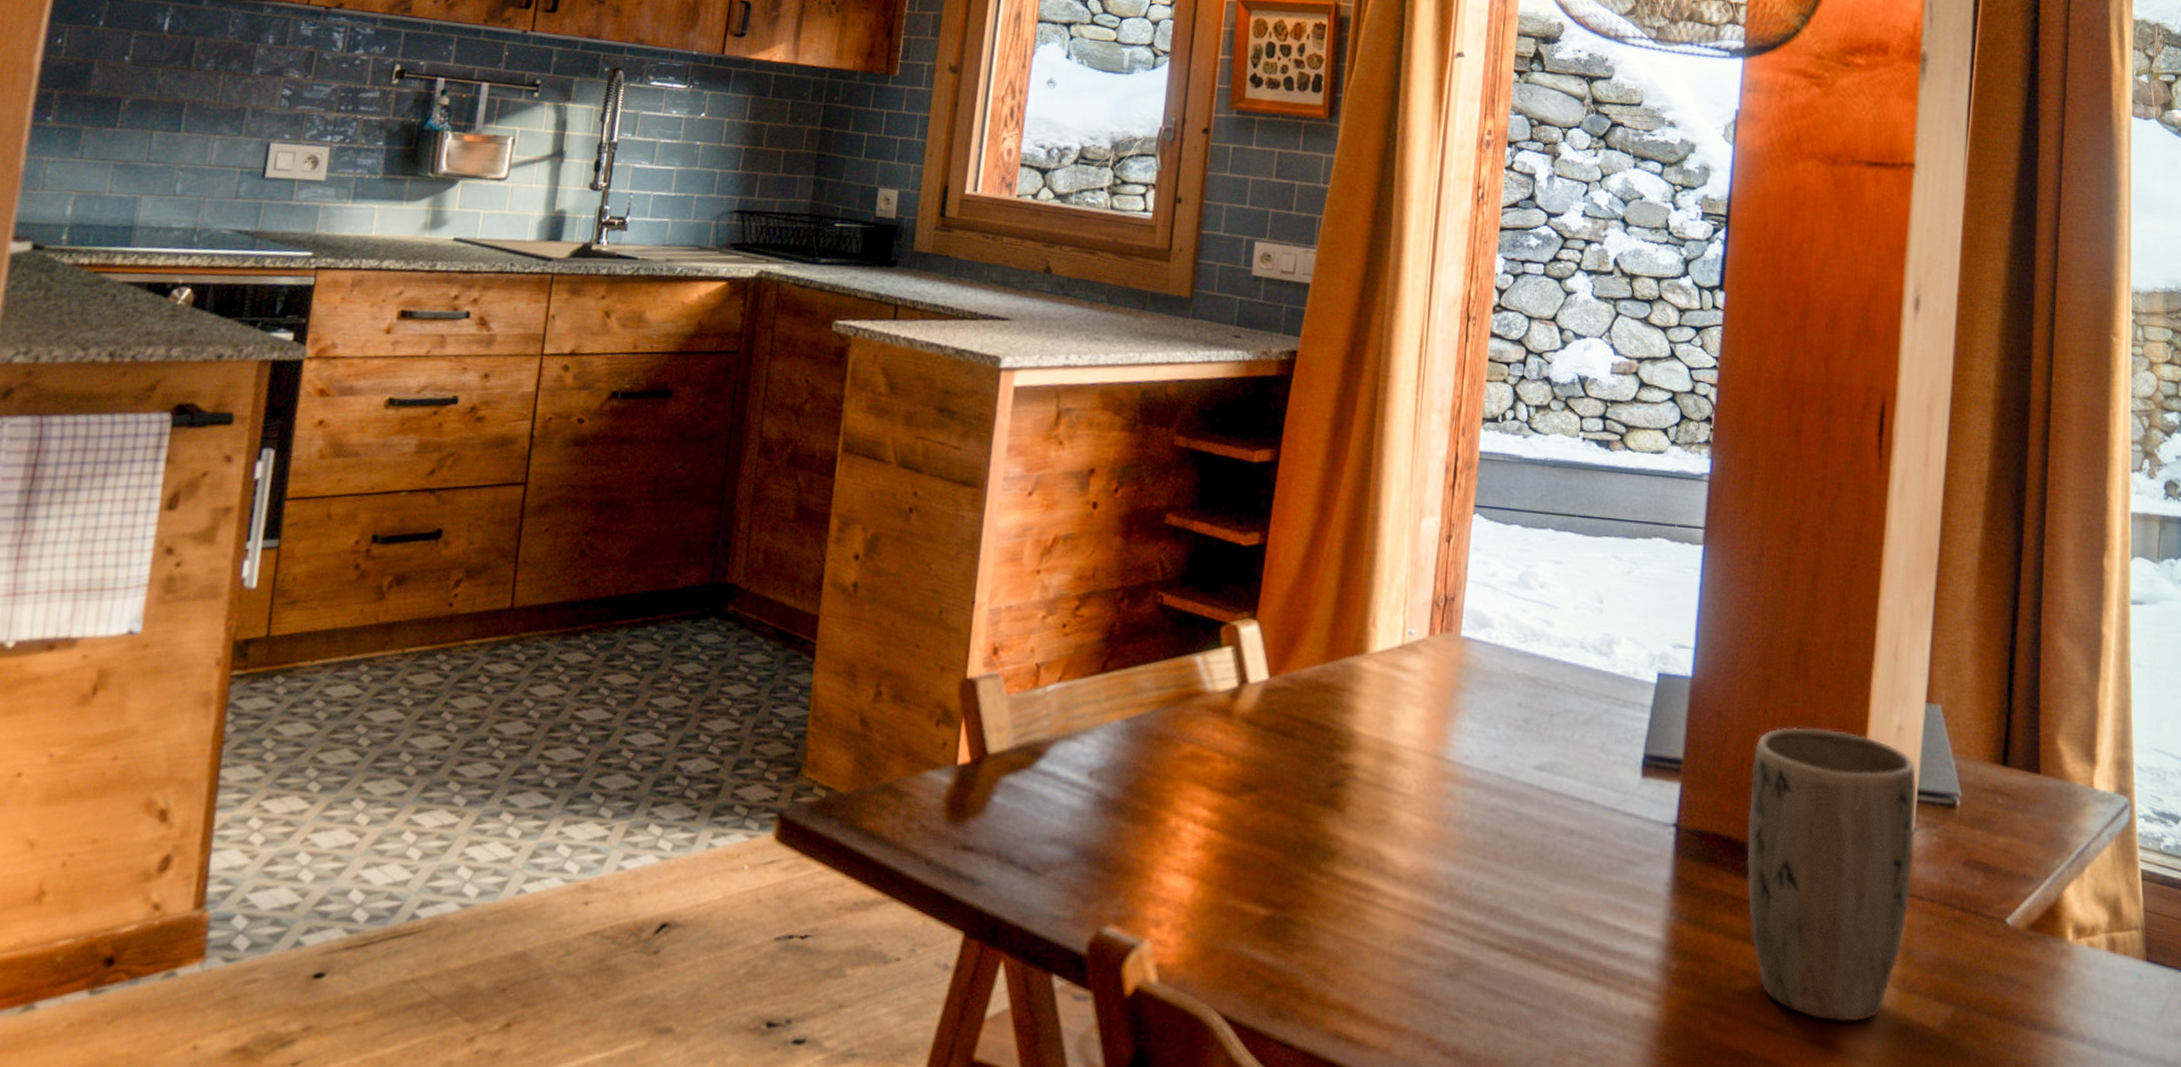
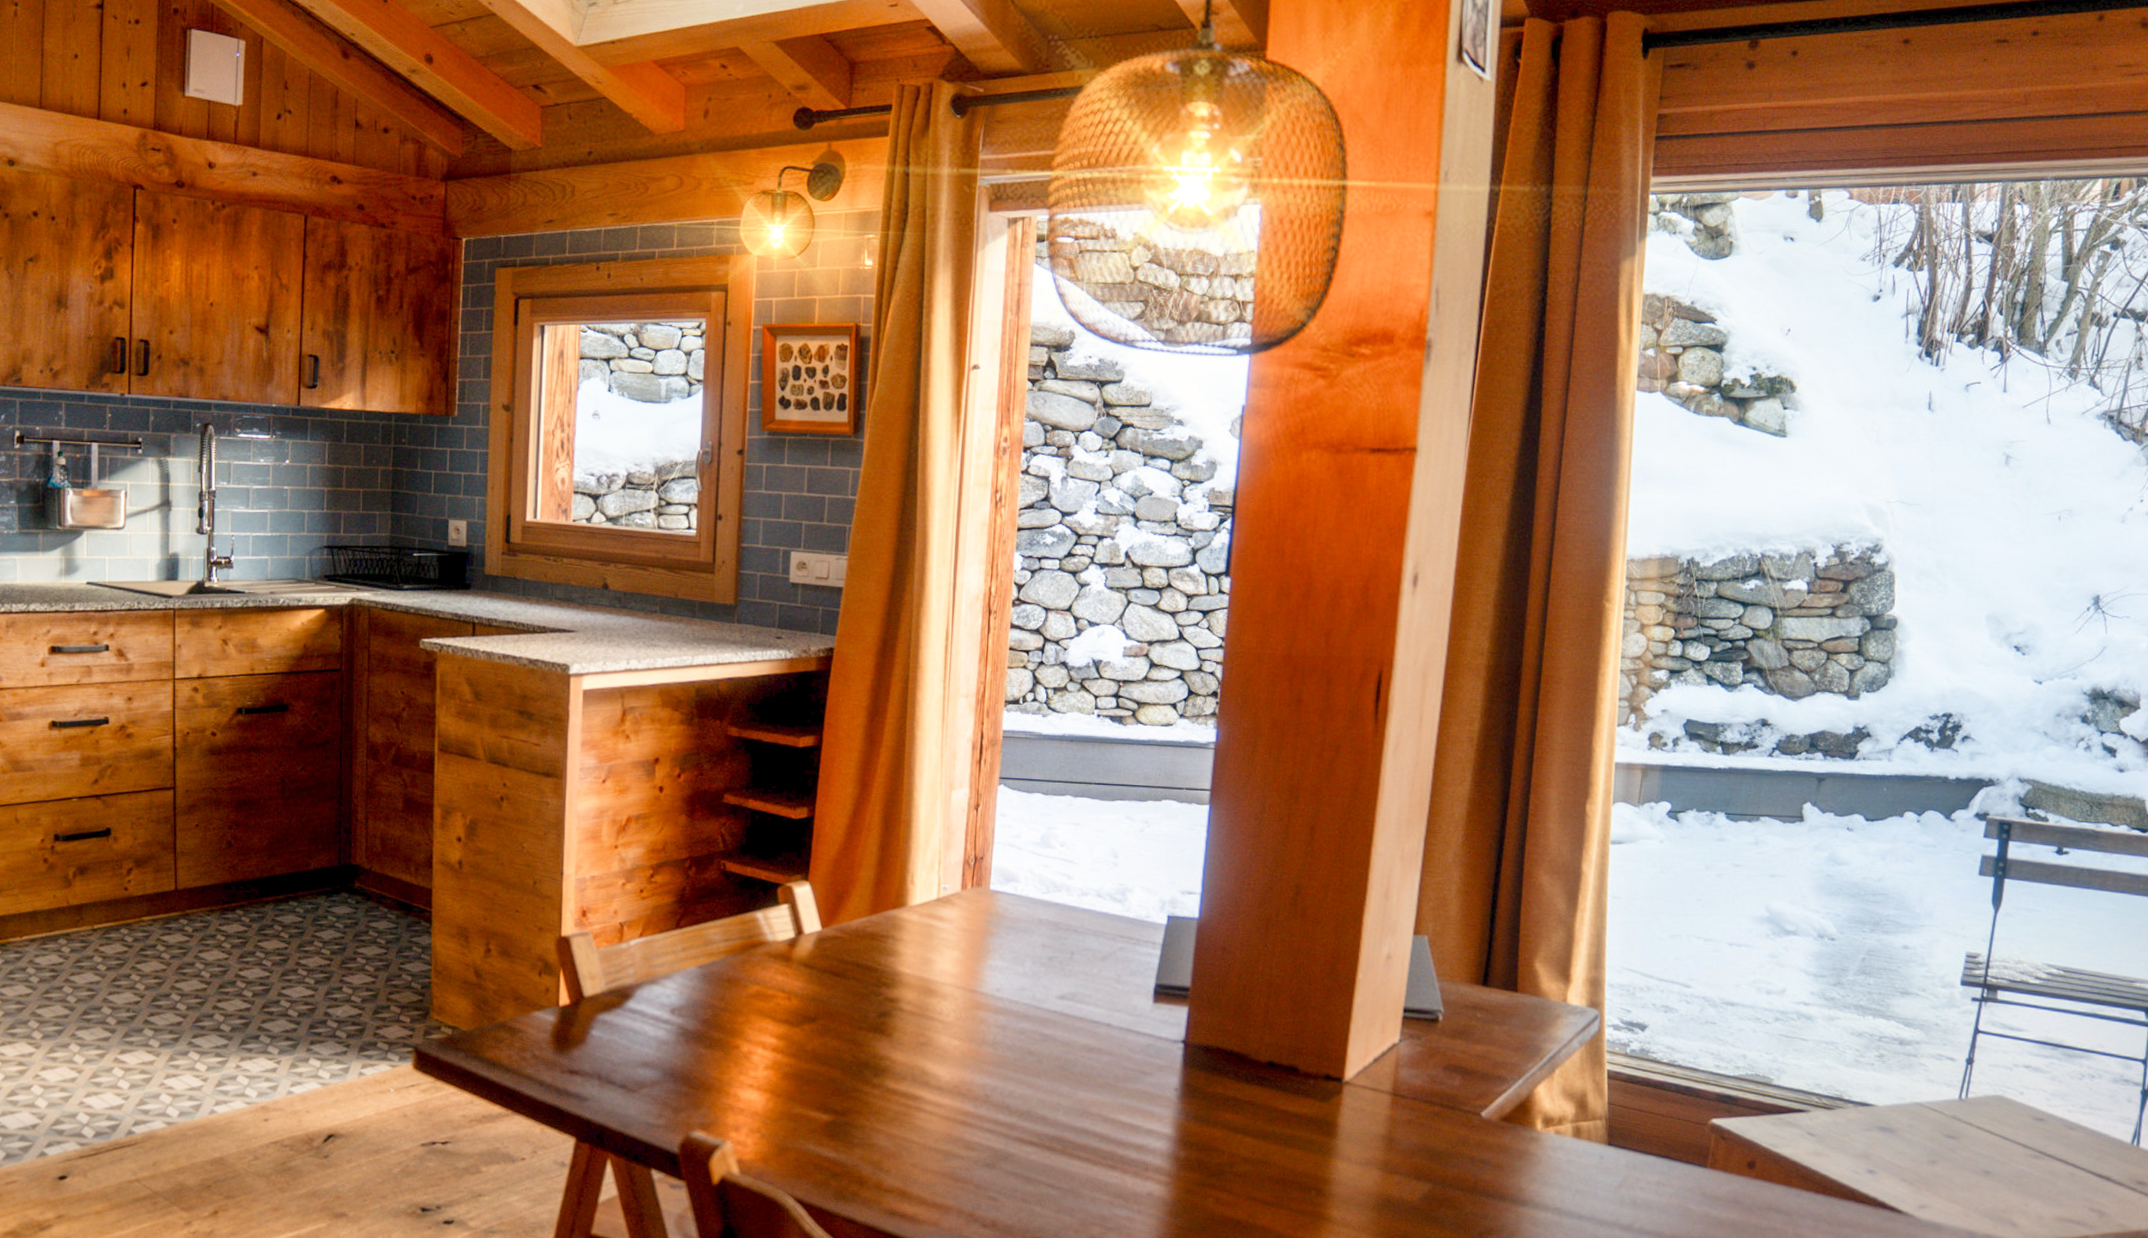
plant pot: present [1746,727,1917,1023] -> none [1247,958,1403,1198]

